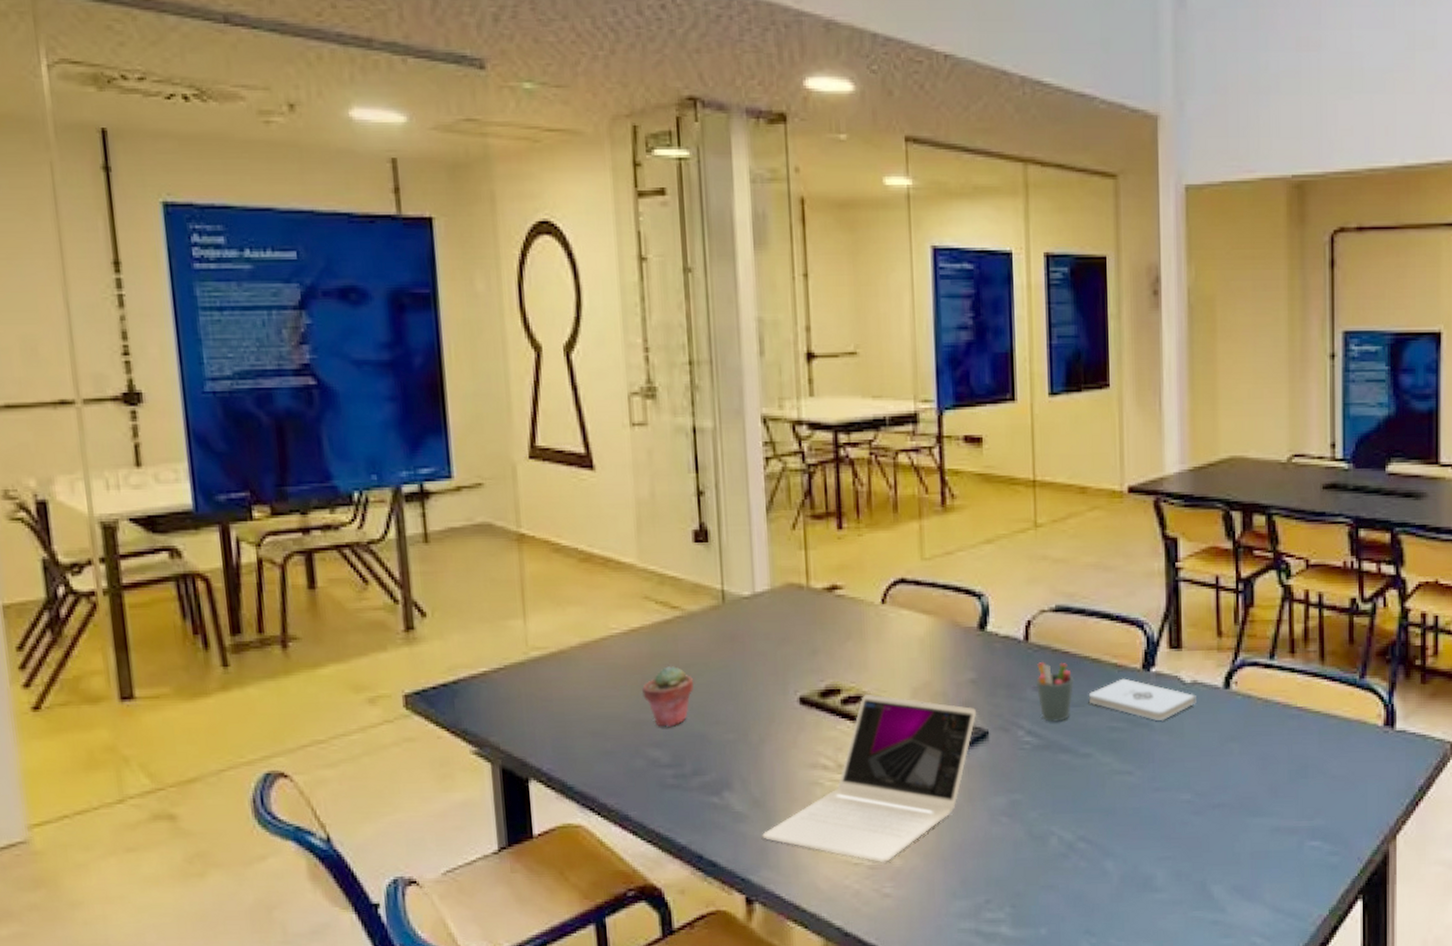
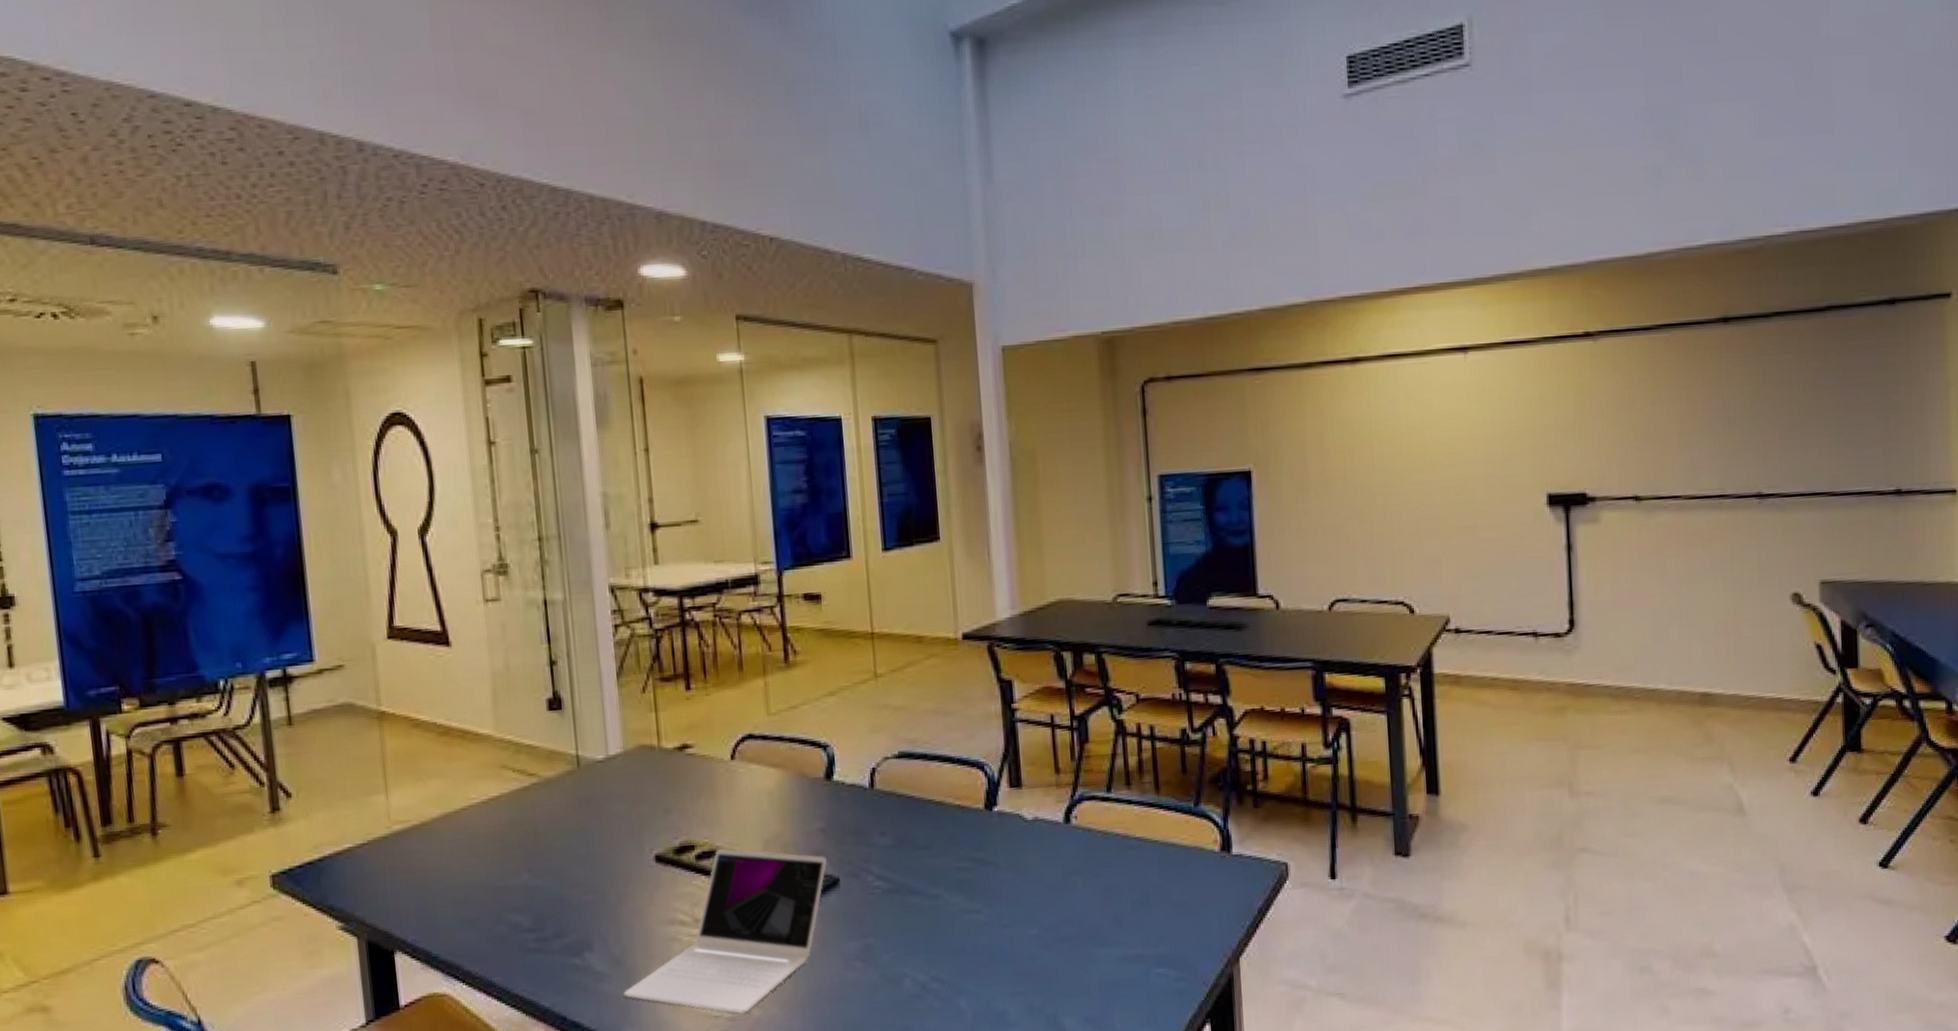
potted succulent: present [642,666,694,727] -> none [502,832,553,892]
pen holder: present [1035,662,1075,722] -> none [882,806,920,866]
notepad: present [1088,678,1196,721] -> none [934,819,1039,859]

